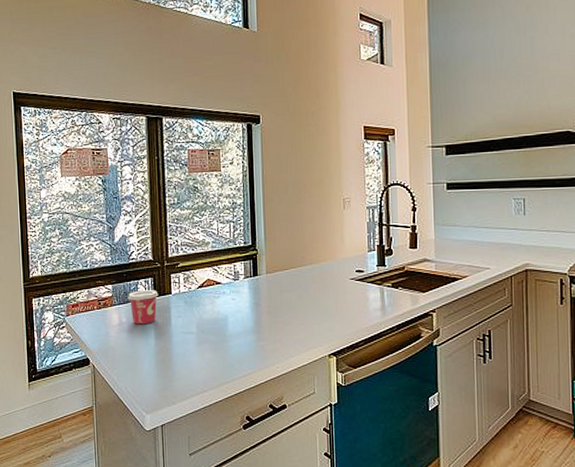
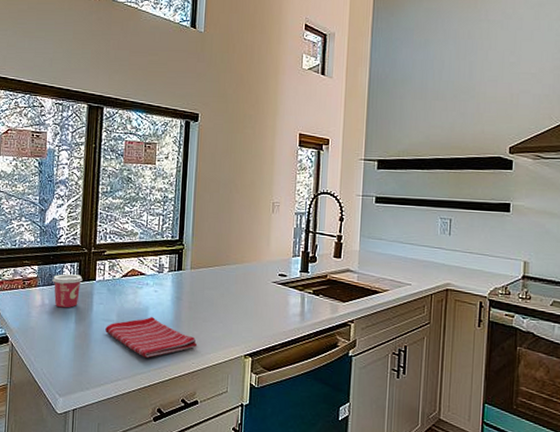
dish towel: none [186,324,281,367] -> present [105,316,198,358]

